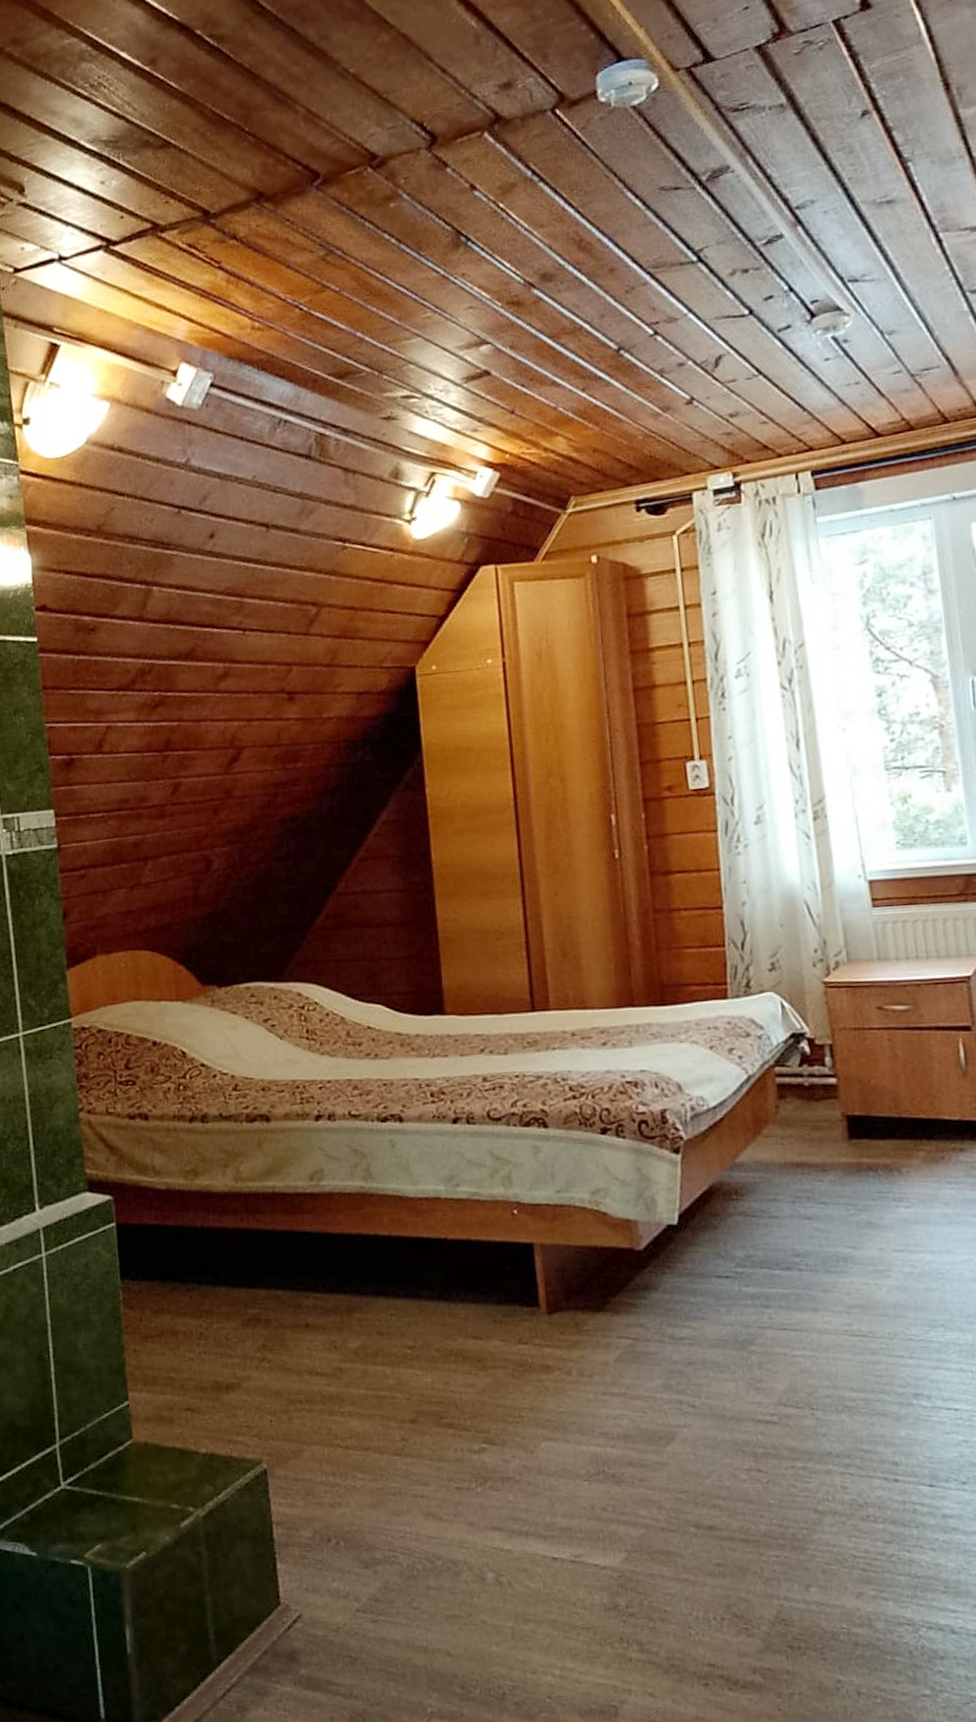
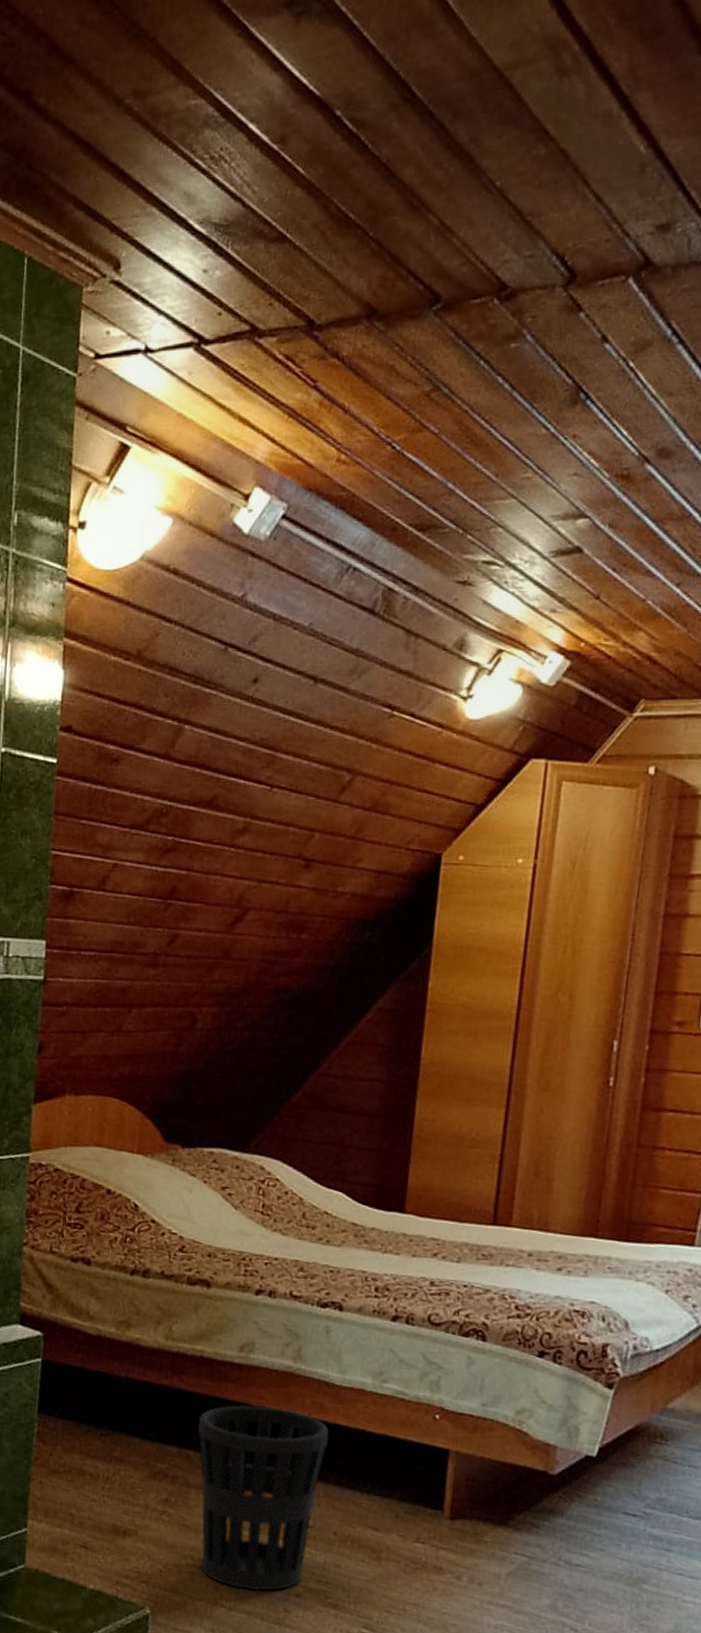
wastebasket: none [282,1231,413,1425] -> present [198,1405,329,1591]

